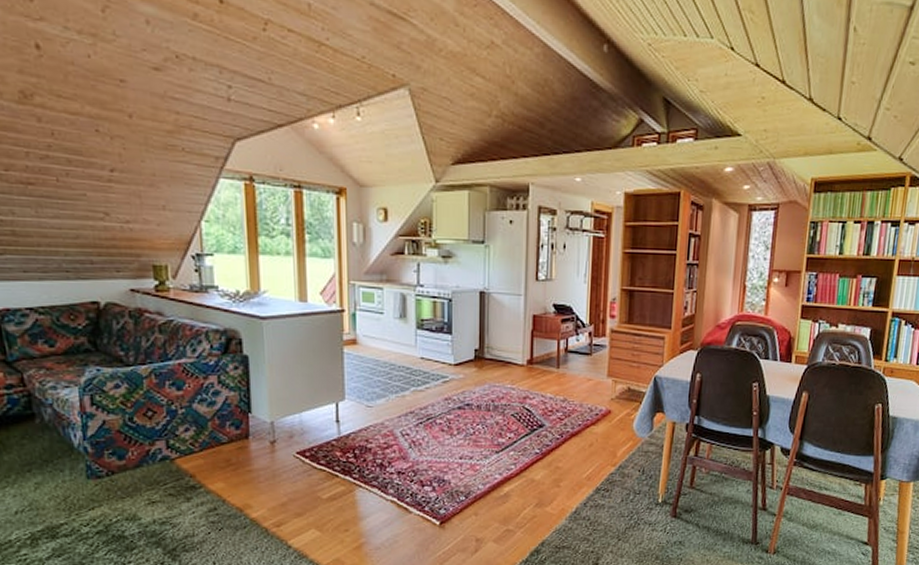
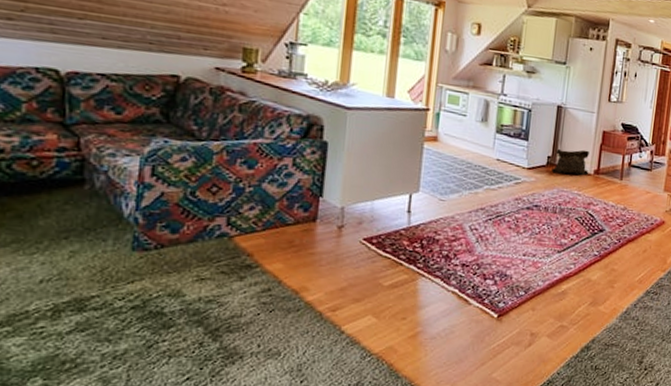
bag: none [481,338,522,367] -> present [552,148,589,175]

